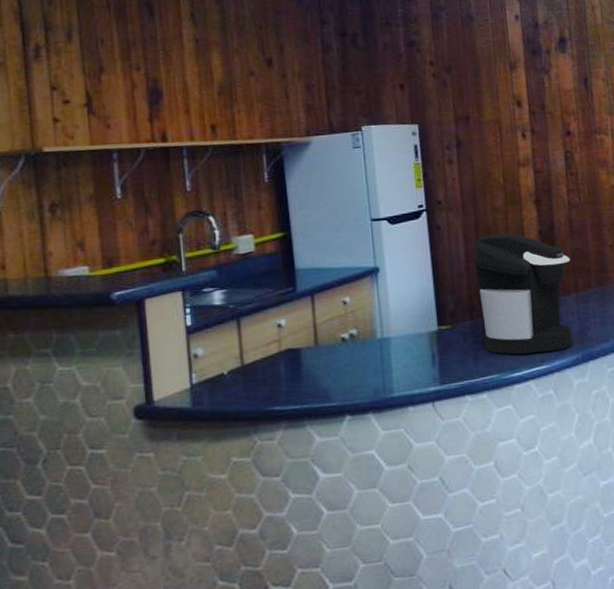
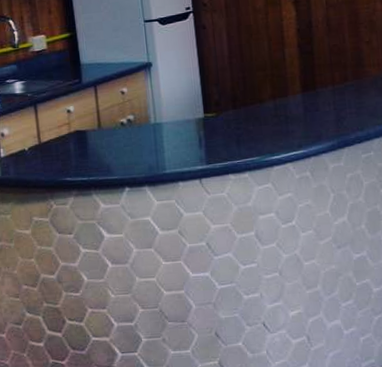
coffee maker: present [474,234,573,355] -> none [236,32,329,140]

